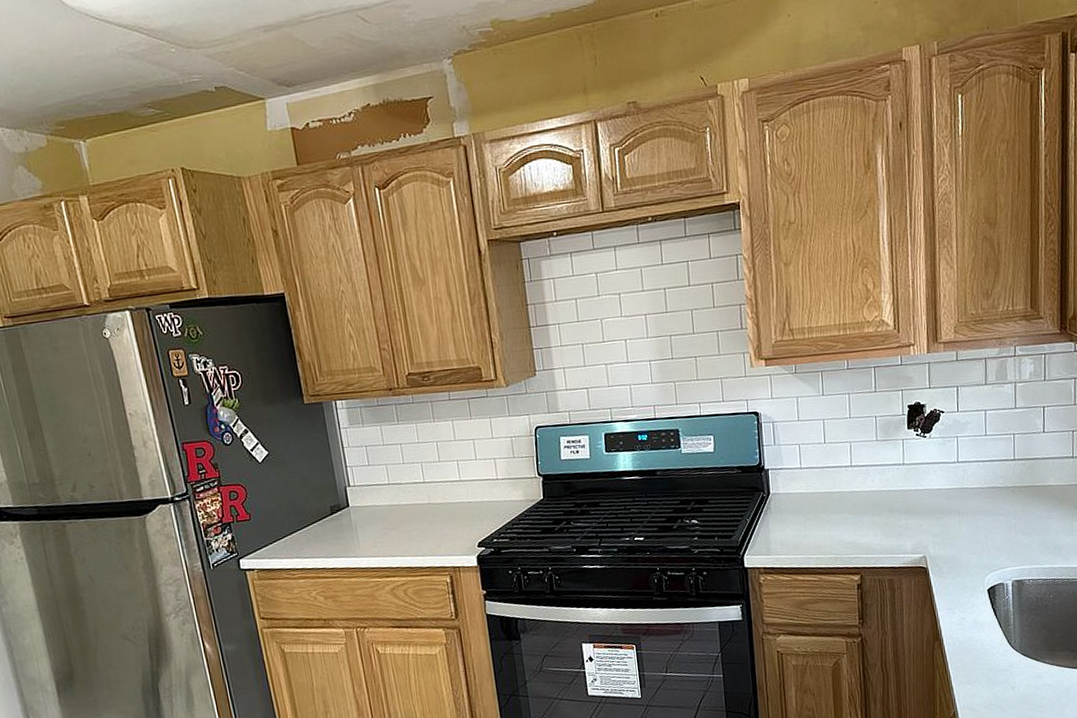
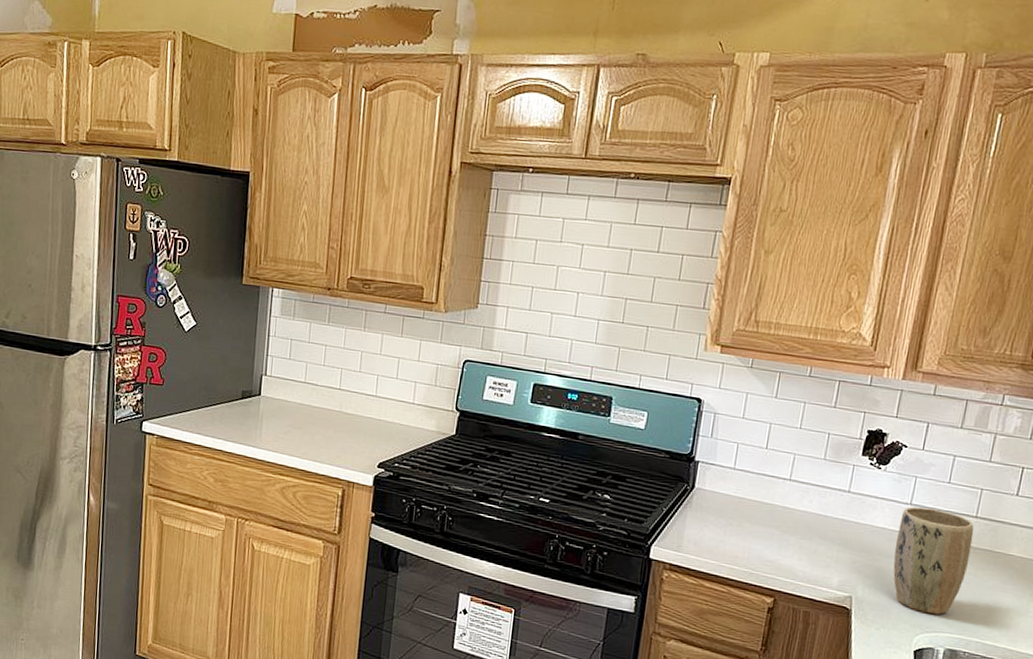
plant pot: none [952,460,1017,555] -> present [893,506,974,615]

